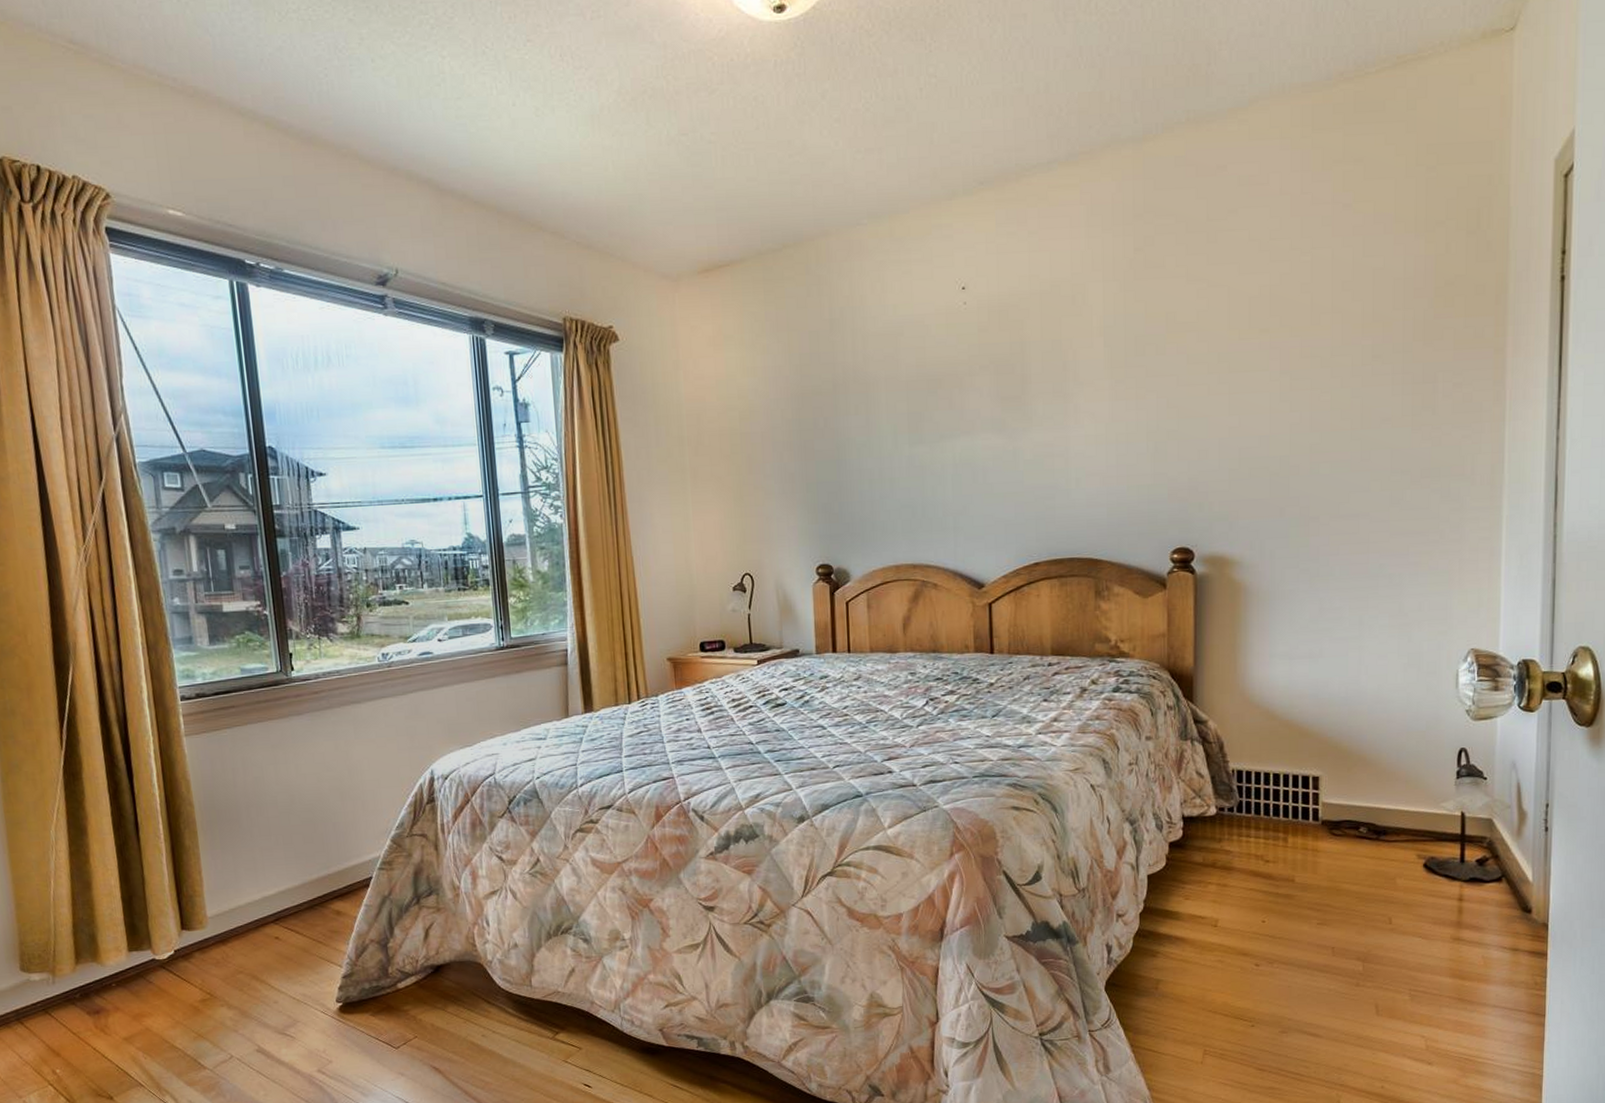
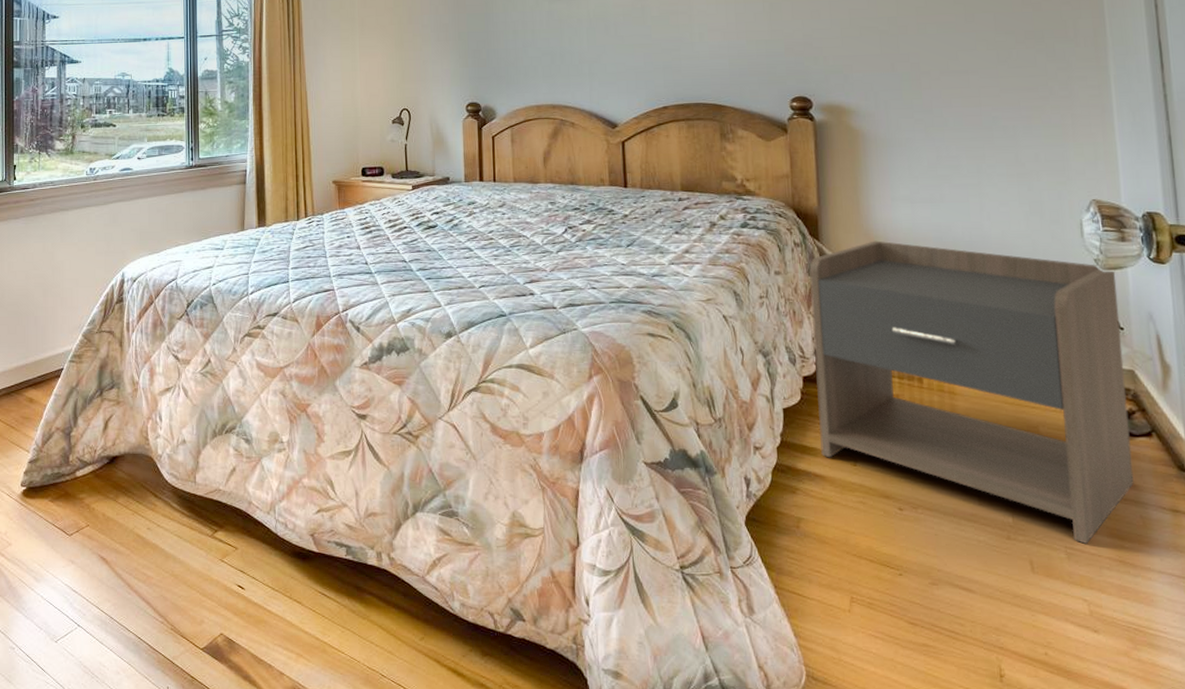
nightstand: none [1181,700,1485,985] -> present [809,240,1134,544]

